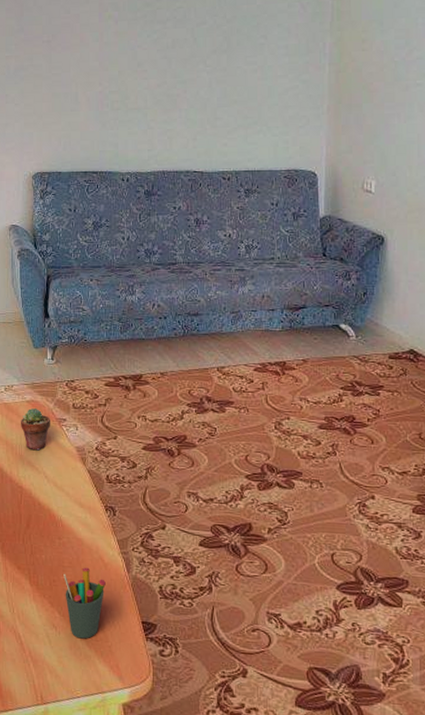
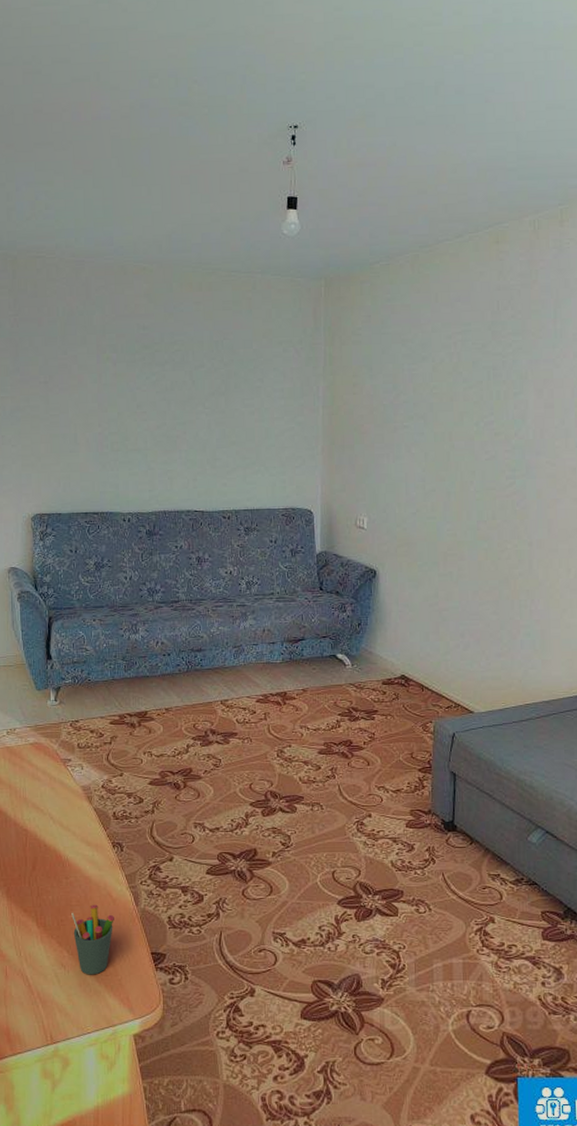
potted succulent: present [20,407,50,451] -> none [23,749,55,793]

